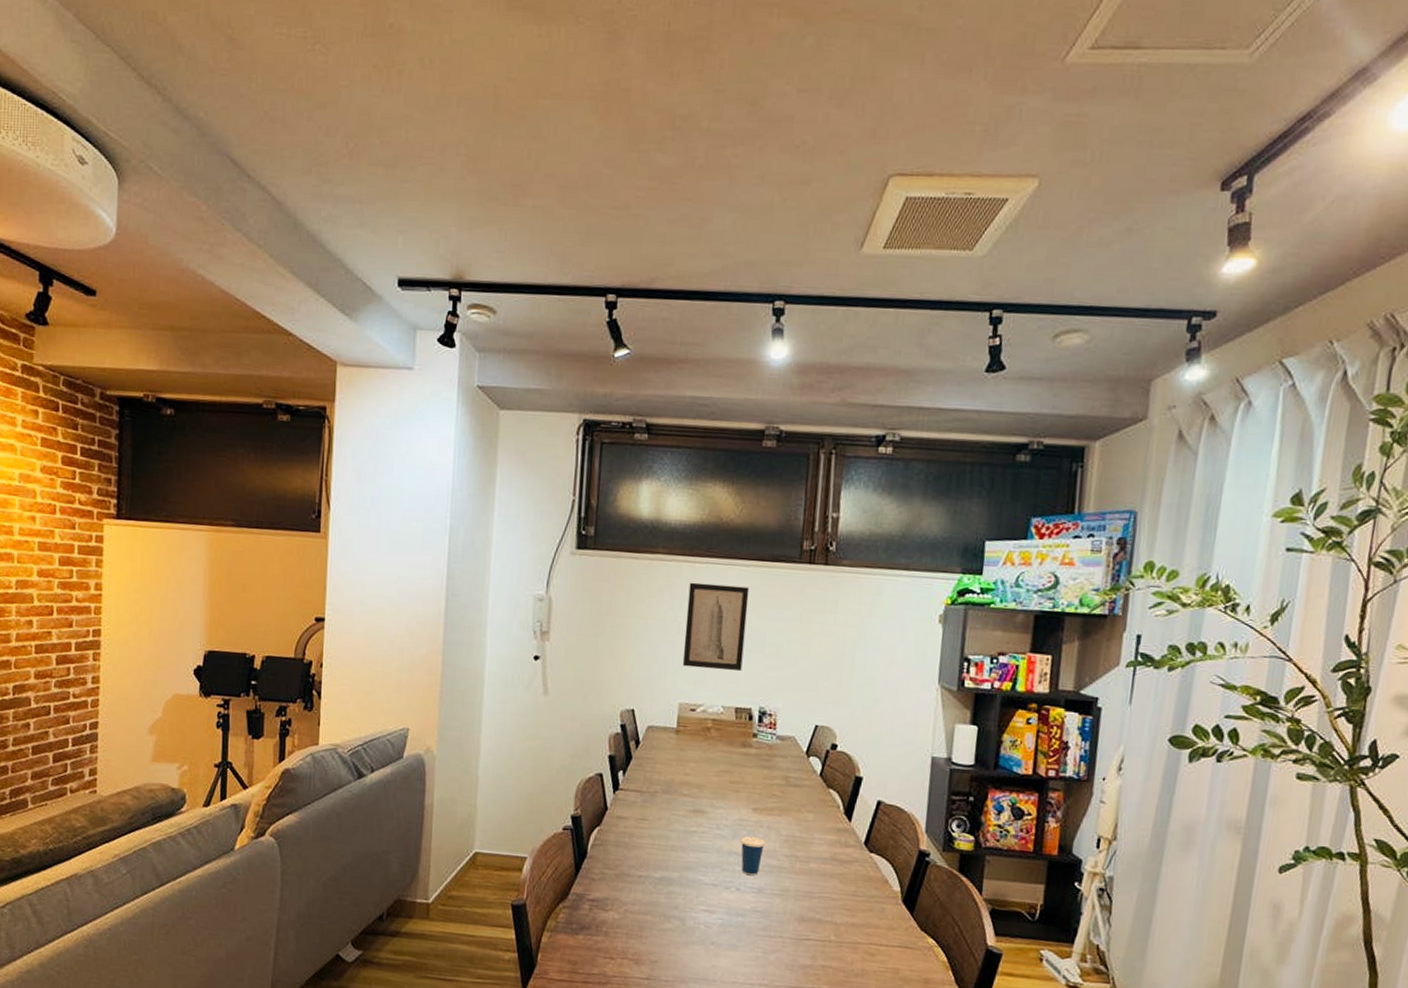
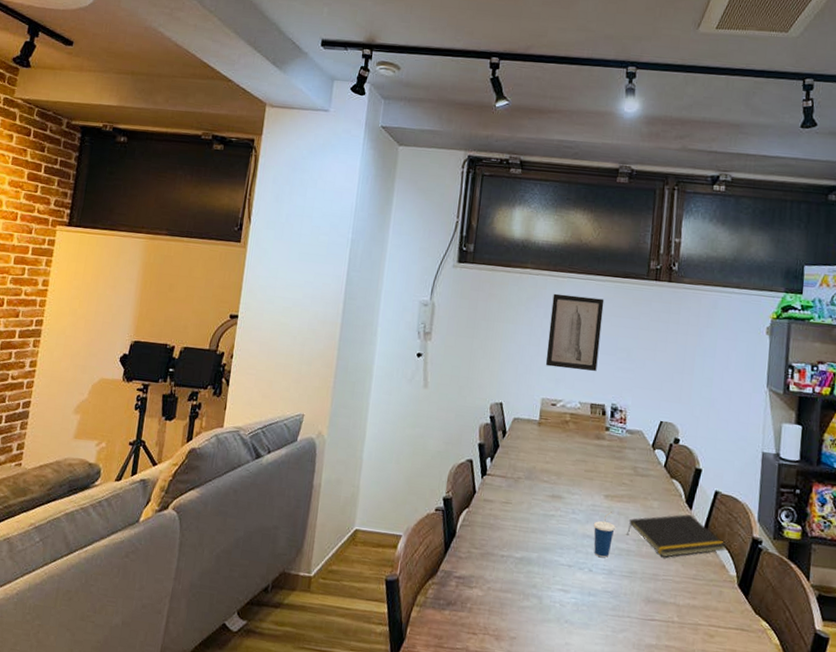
notepad: none [778,827,890,874] -> present [627,514,727,558]

